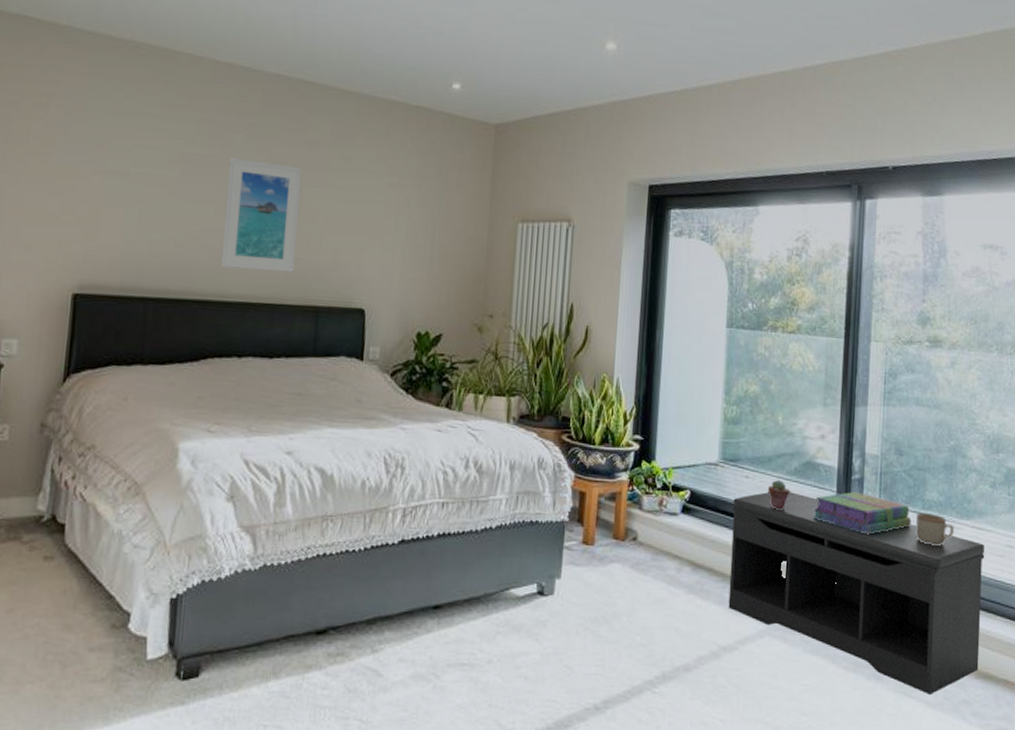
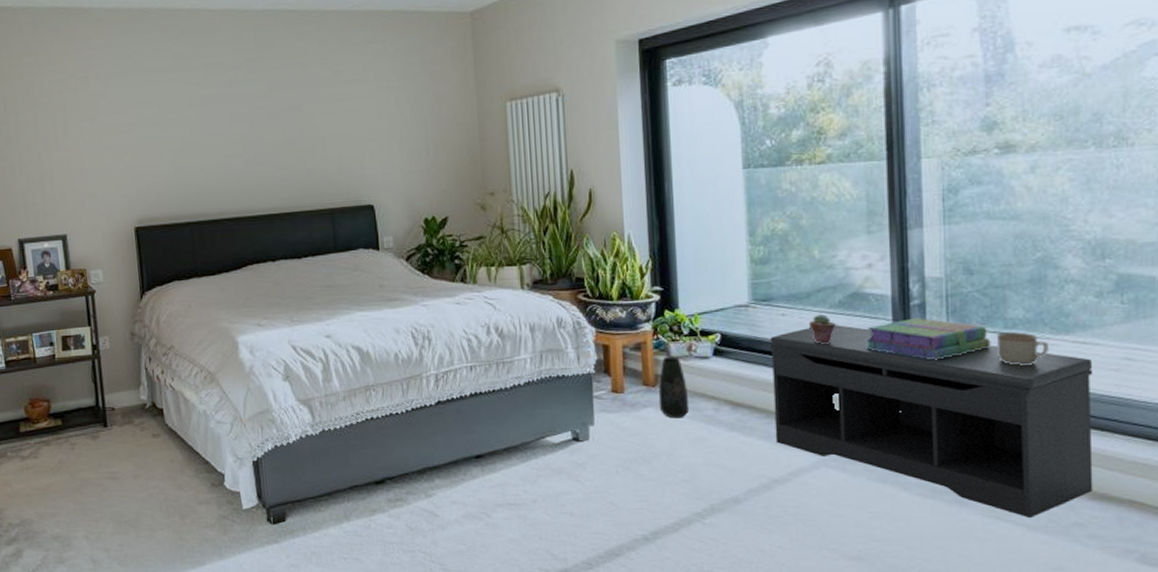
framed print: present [220,158,302,272] -> none [236,89,306,187]
vase: none [625,510,655,577] -> present [658,356,690,419]

